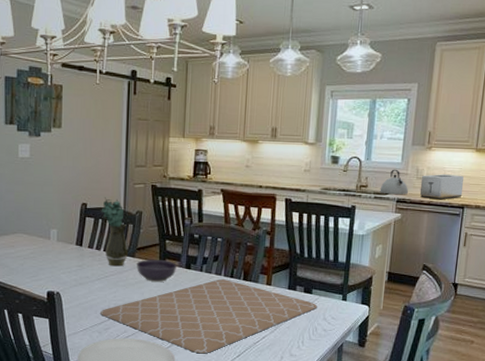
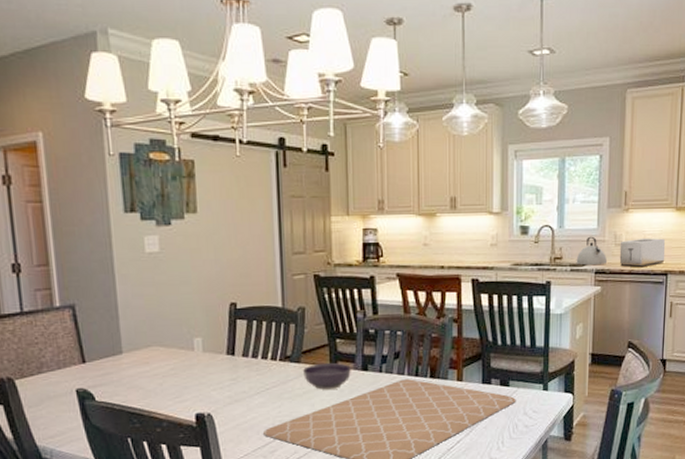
vase: present [101,197,128,267] -> none [254,293,292,376]

